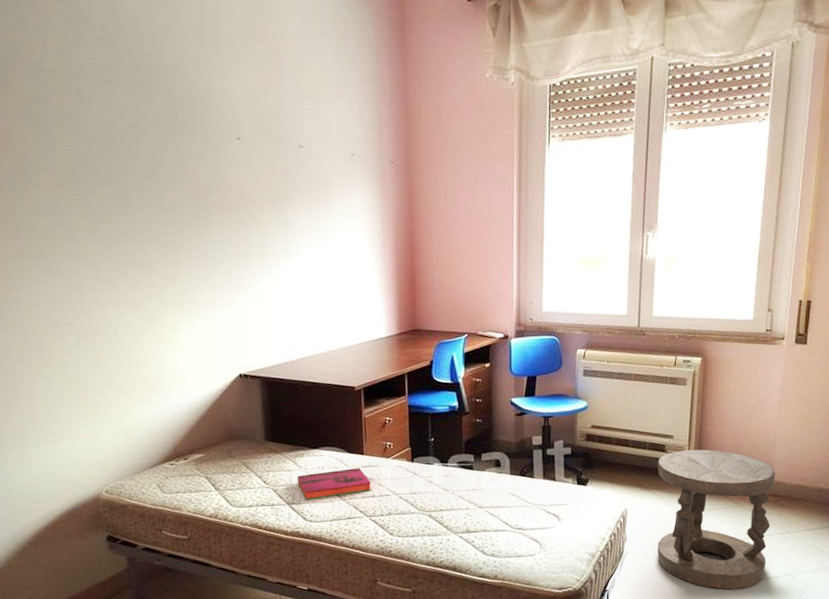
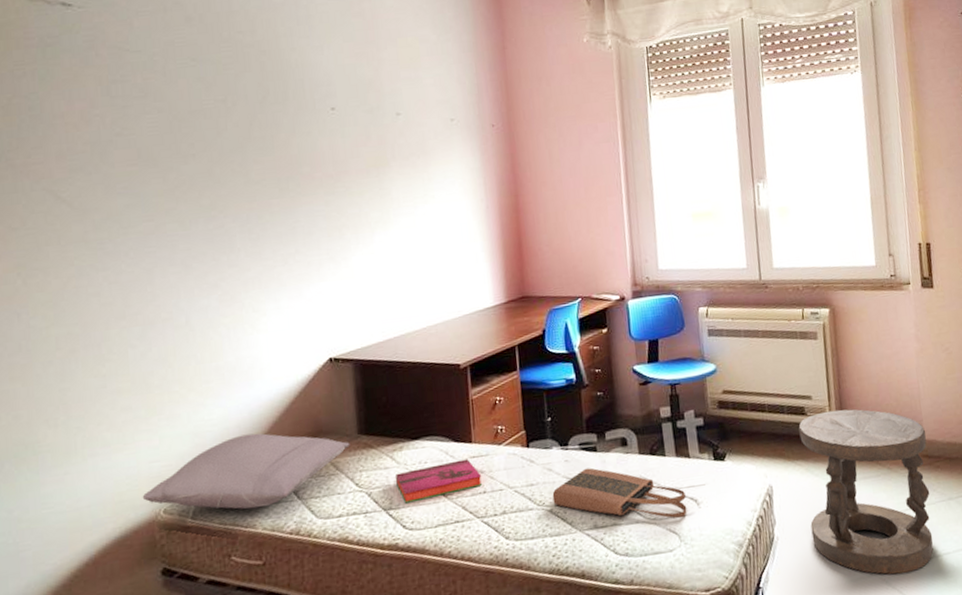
pillow: none [87,433,258,495] -> present [142,433,350,510]
tote bag: none [432,483,549,530] -> present [552,467,687,519]

